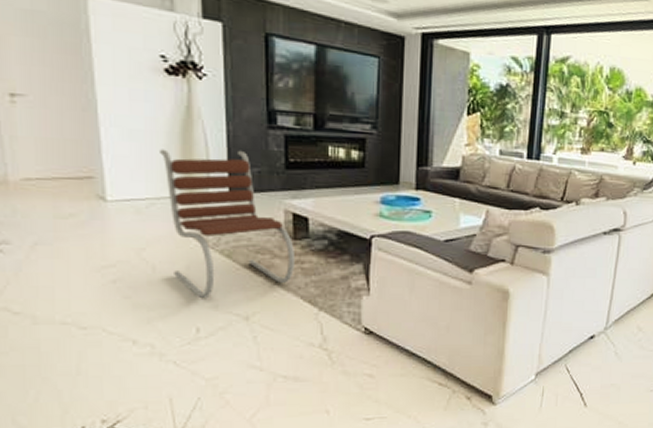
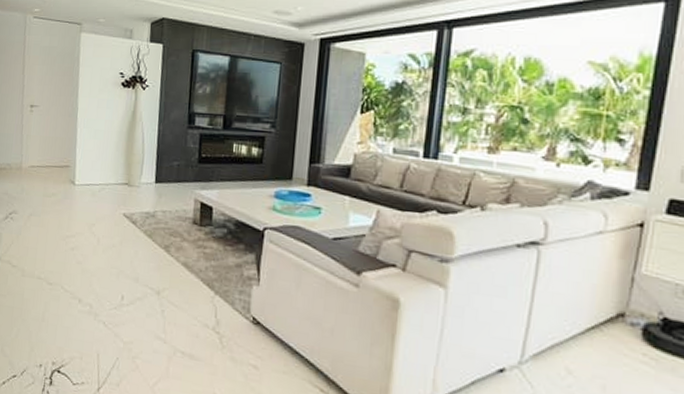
lounge chair: present [160,149,294,299] -> none [111,145,200,272]

